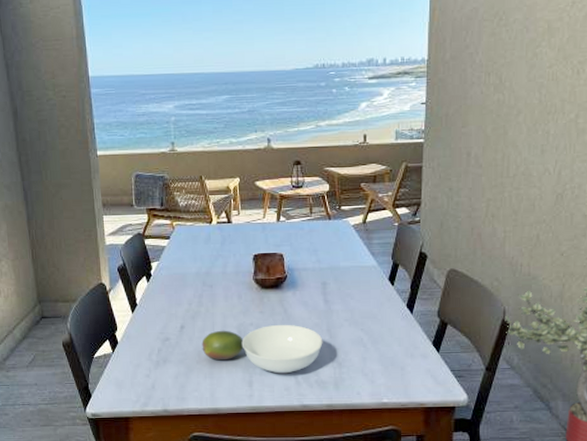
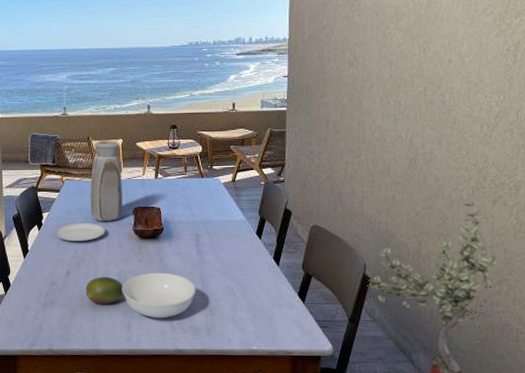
plate: none [166,273,222,294] -> present [55,223,105,242]
vase: none [204,180,241,270] -> present [90,141,122,221]

